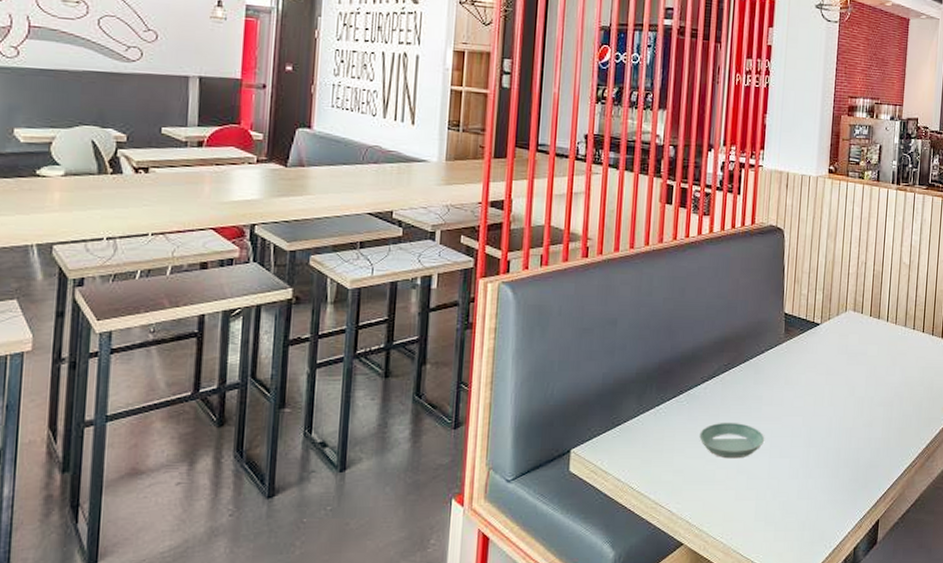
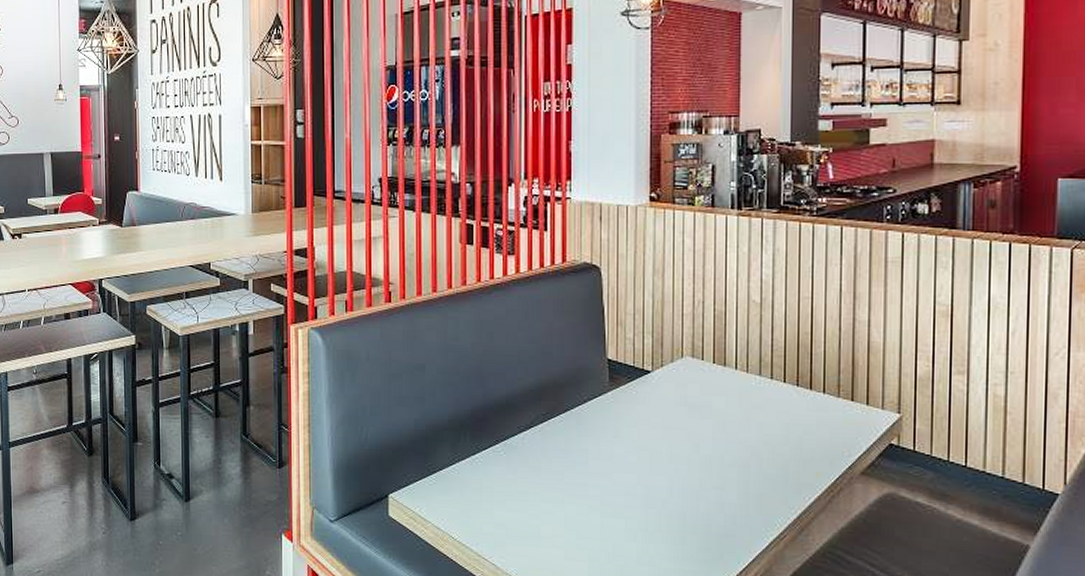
saucer: present [699,422,764,459] -> none [520,475,593,516]

